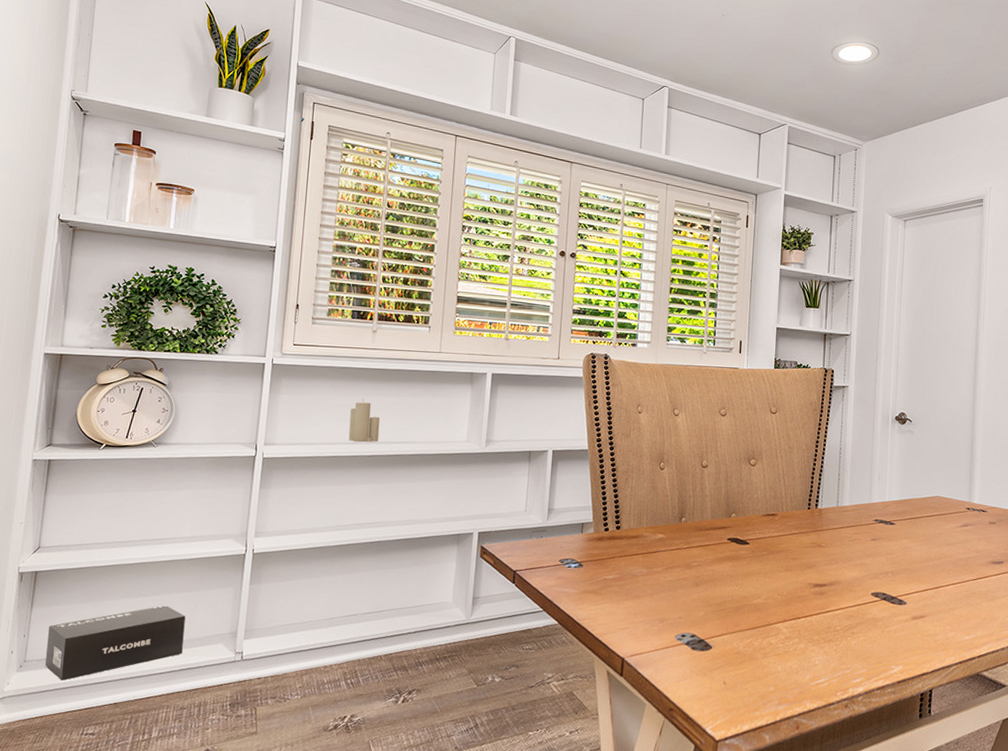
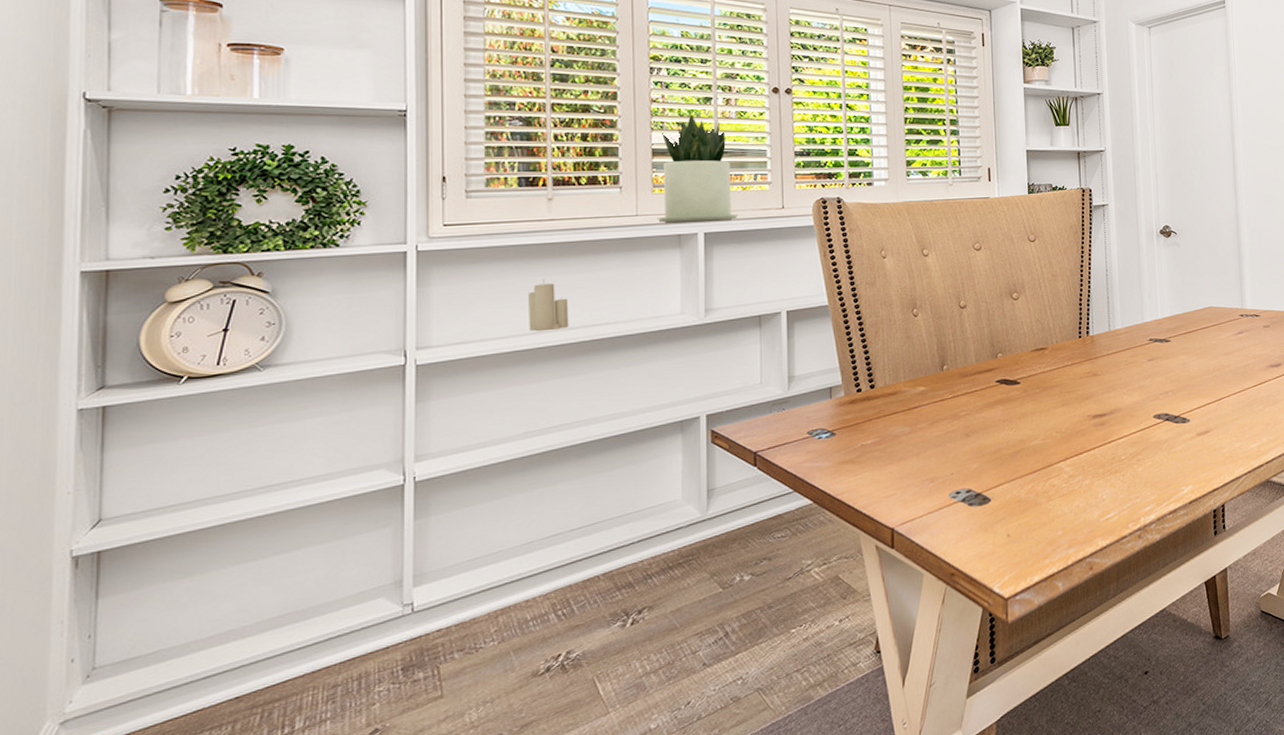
box: present [45,605,186,681] -> none [124,564,328,684]
planter: none [455,269,521,365] -> present [657,115,738,224]

